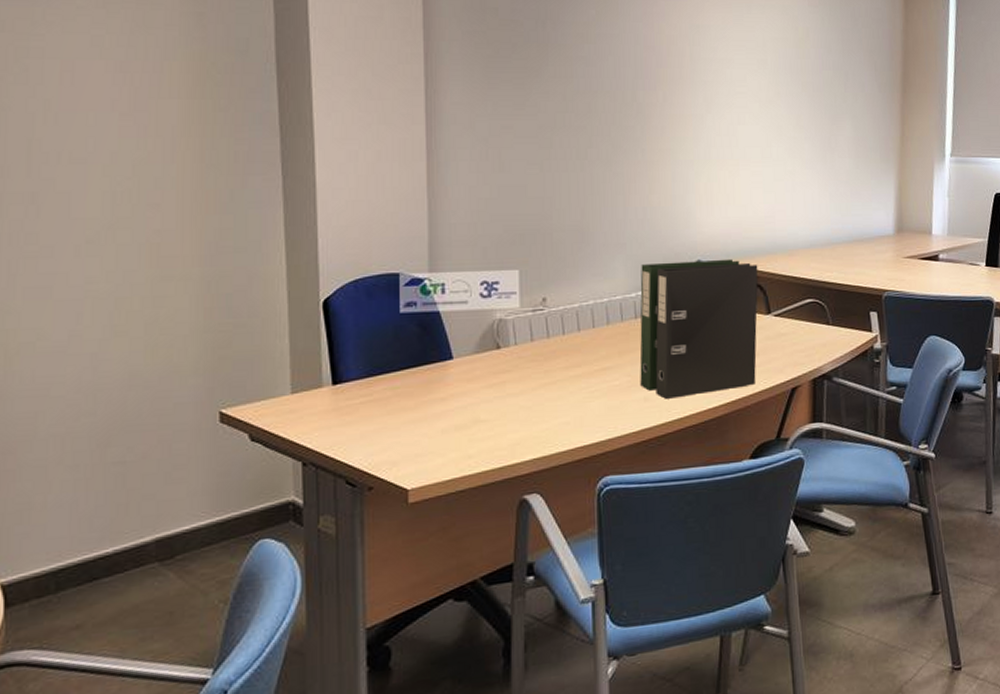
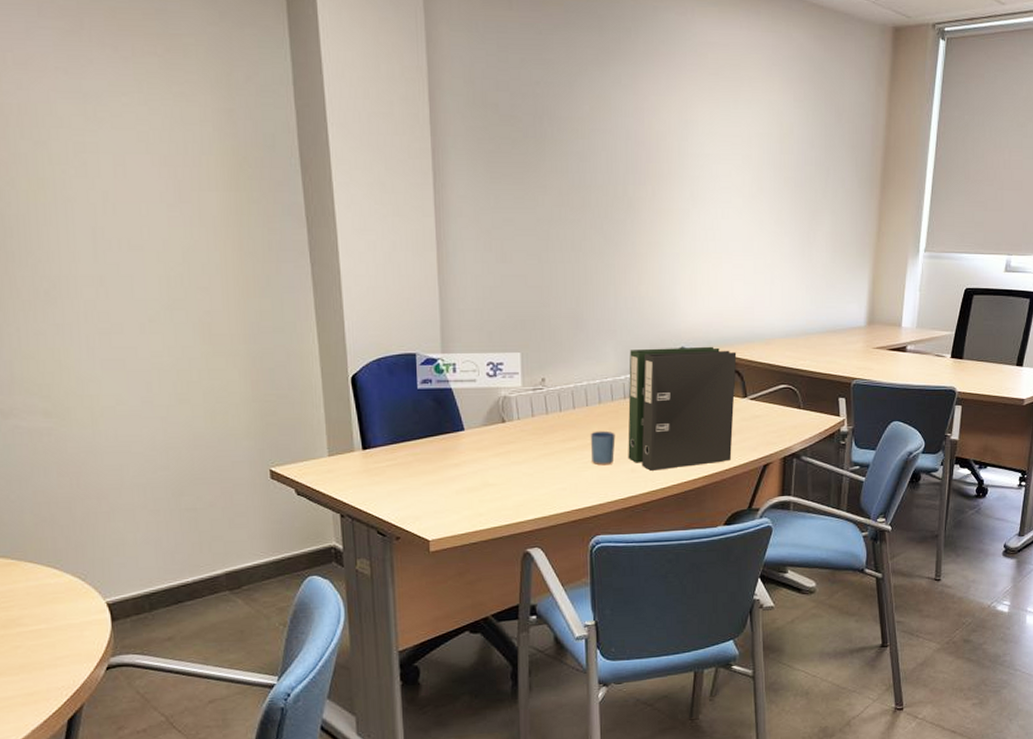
mug: none [597,355,626,395] -> present [590,430,616,466]

